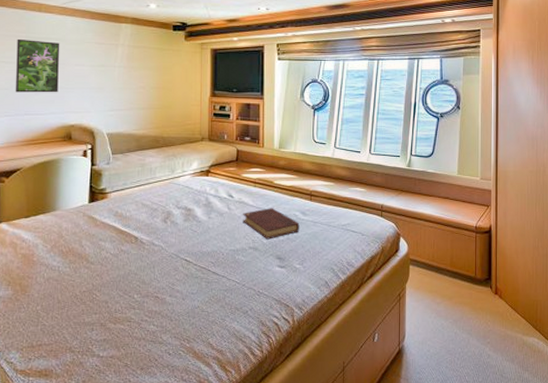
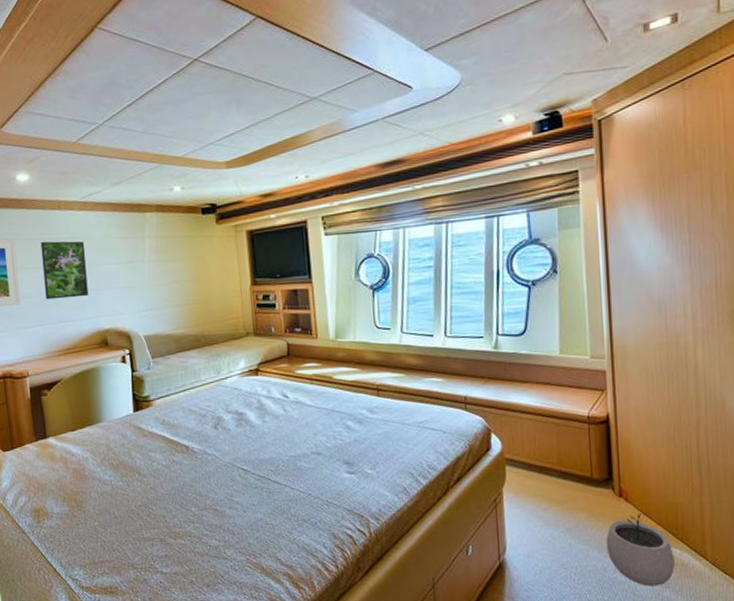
book: present [243,208,300,240] -> none [301,407,368,443]
plant pot: none [483,308,533,370] -> present [606,513,675,586]

